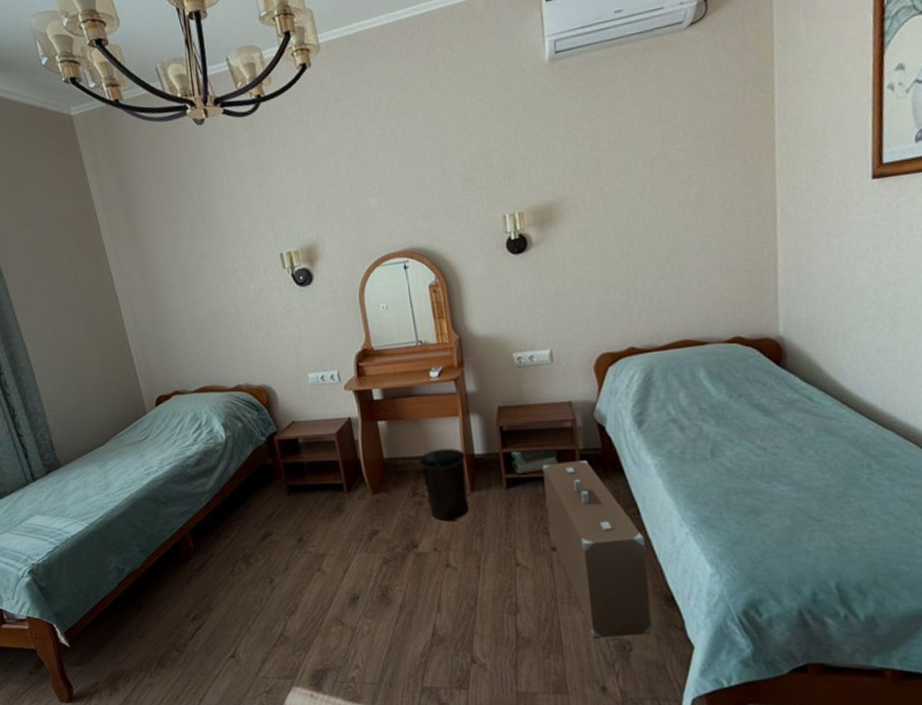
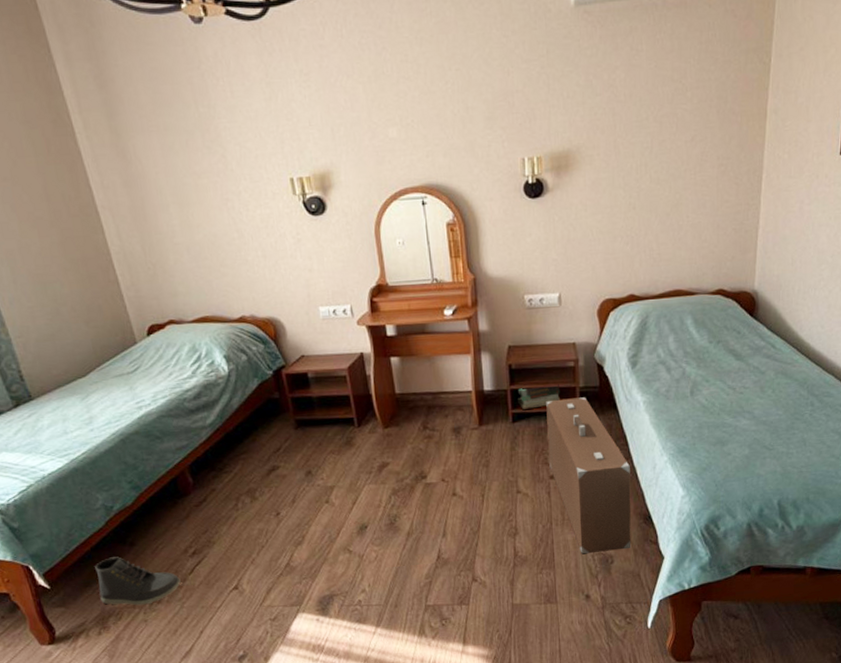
sneaker: none [108,618,183,669] -> present [95,557,181,606]
waste bin: present [418,448,470,521] -> none [430,384,477,453]

